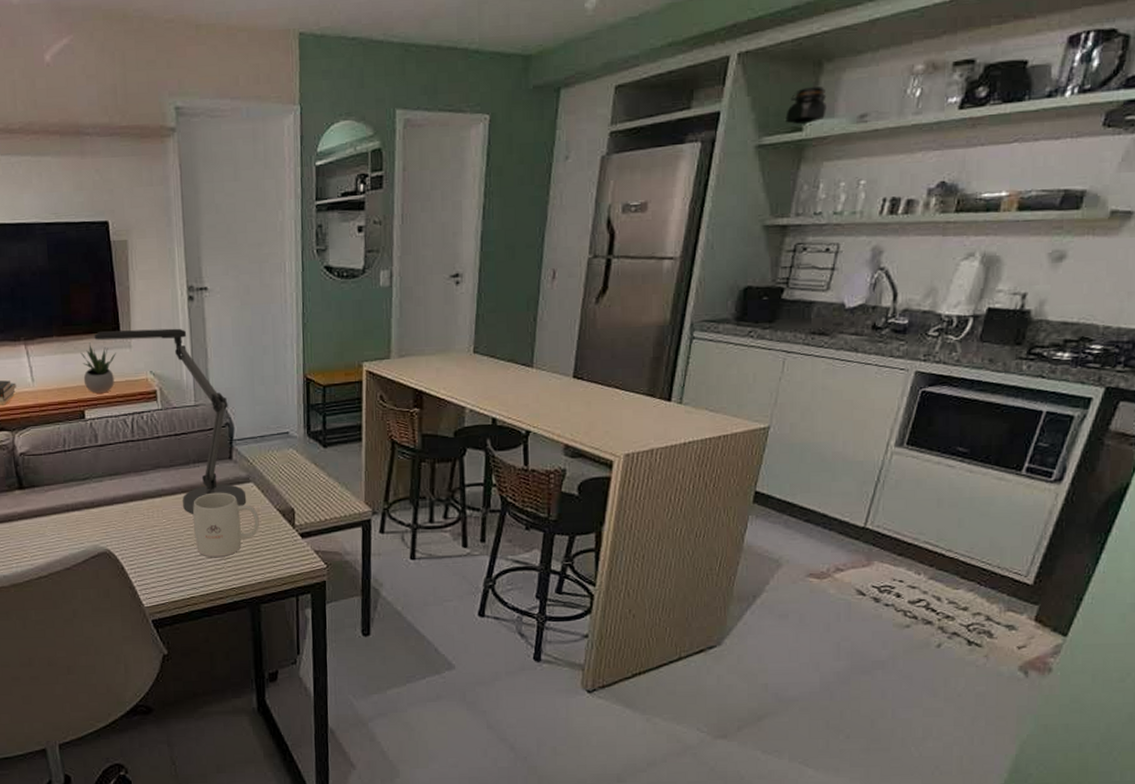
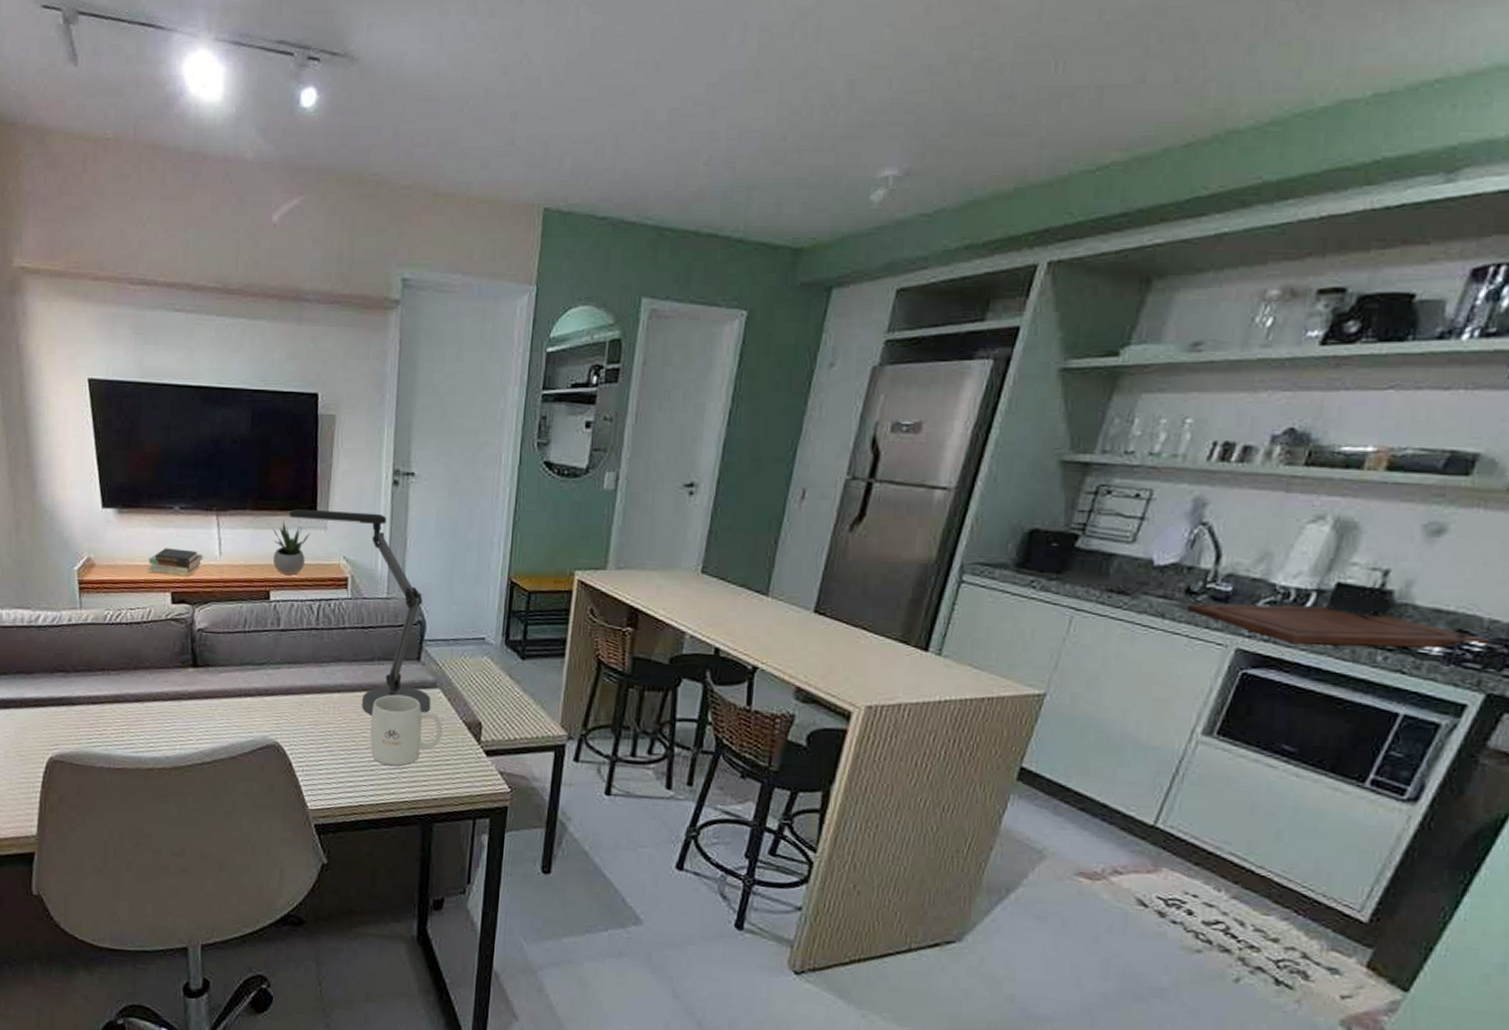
jar: present [785,86,827,125] -> none [1099,307,1153,349]
cutting board: none [874,328,1104,363] -> present [1186,603,1488,648]

